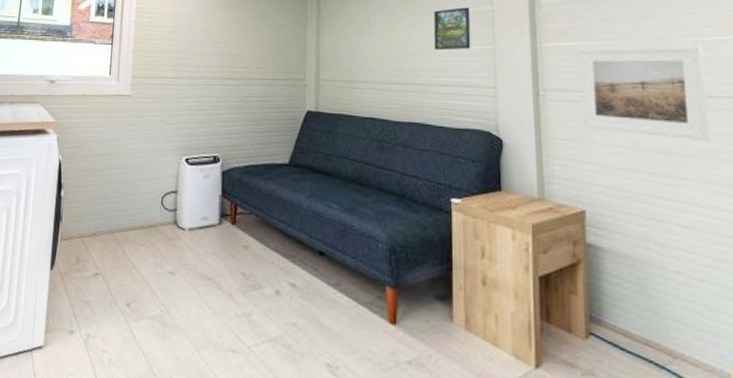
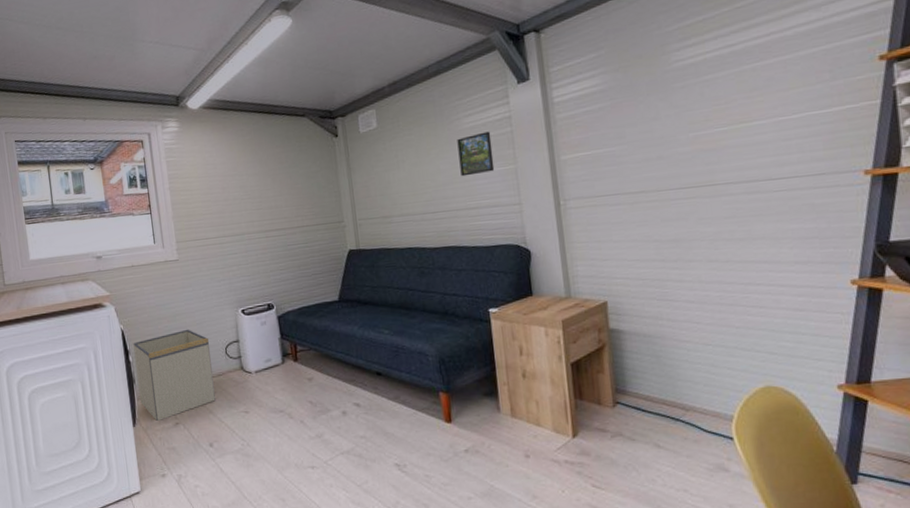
storage bin: none [63,170,146,268] -> present [133,329,216,421]
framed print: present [577,44,709,140] -> none [592,138,712,230]

